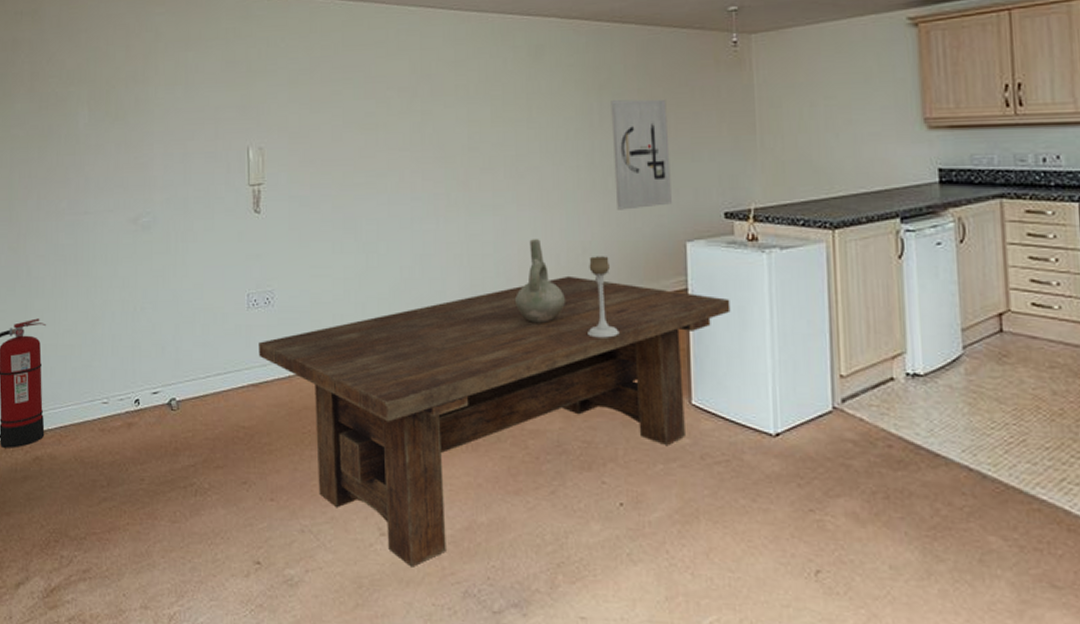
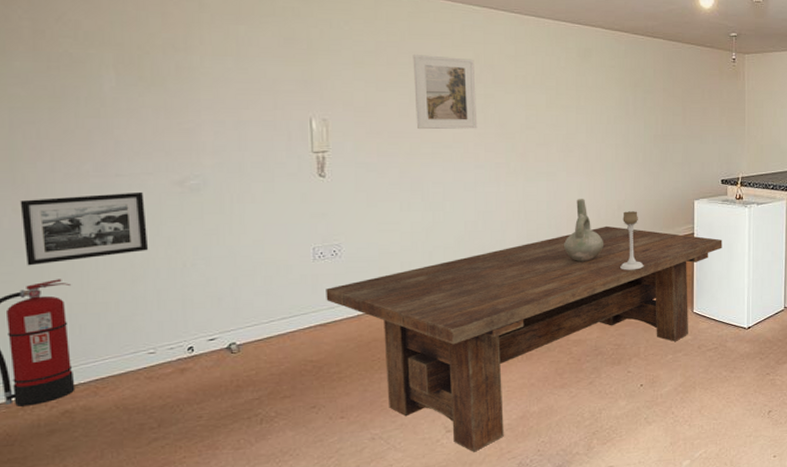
picture frame: none [13,229,107,304] -> present [20,191,149,266]
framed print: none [346,68,414,156] -> present [412,55,478,130]
wall art: present [611,99,672,210] -> none [643,96,685,177]

